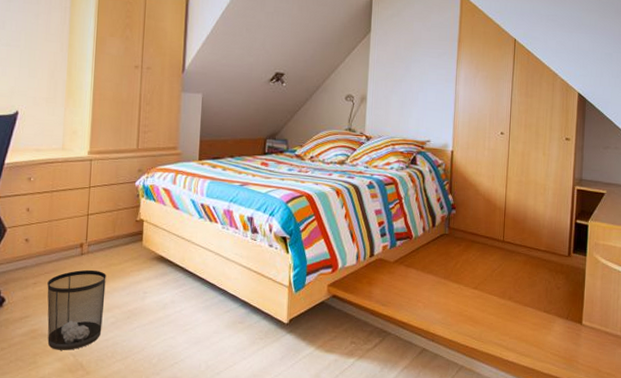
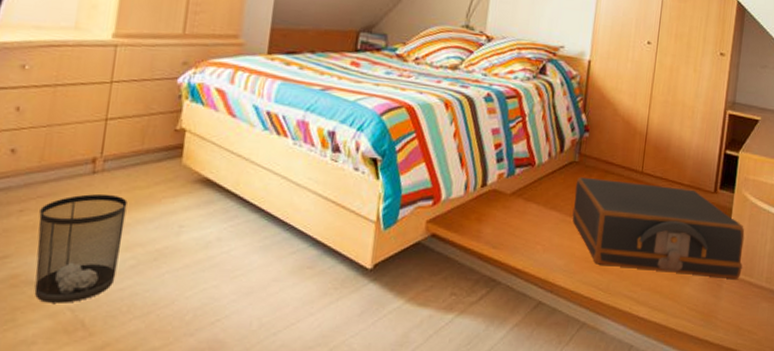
suitcase: none [446,246,598,330] -> present [572,176,745,280]

